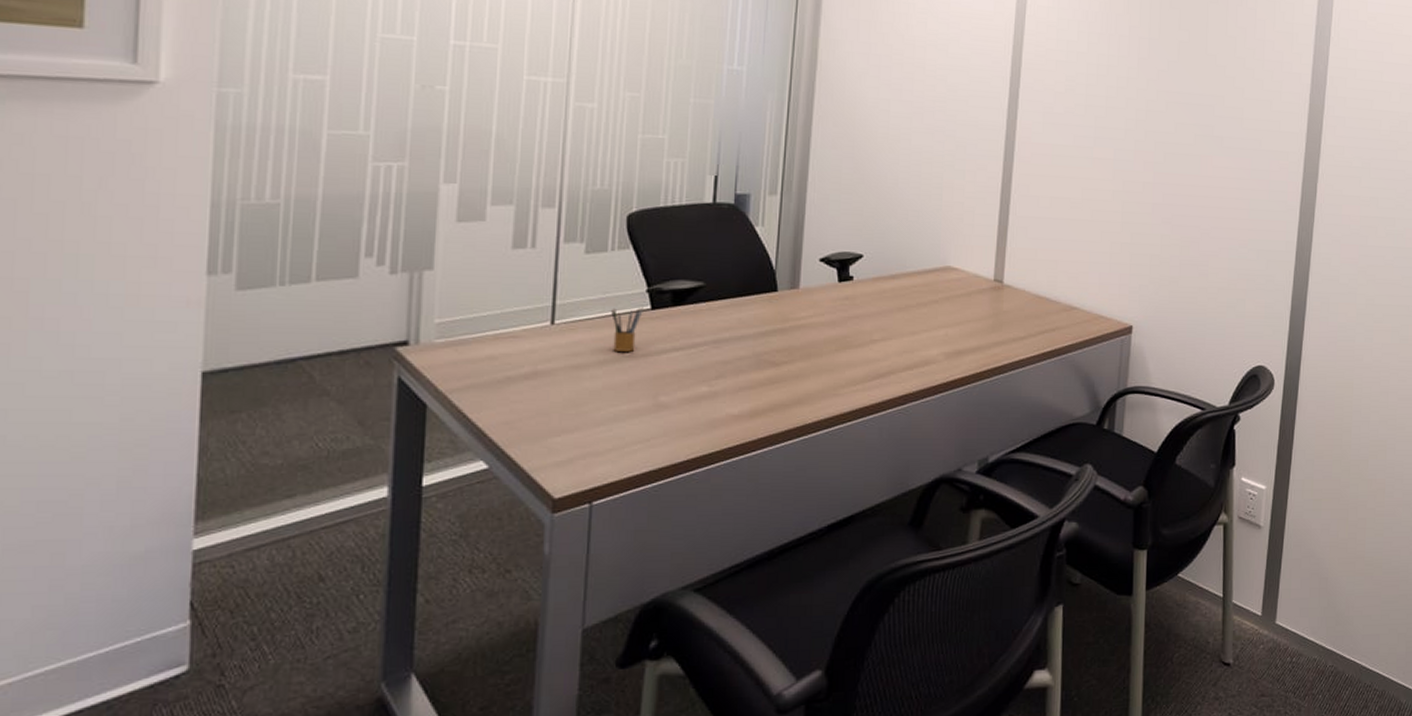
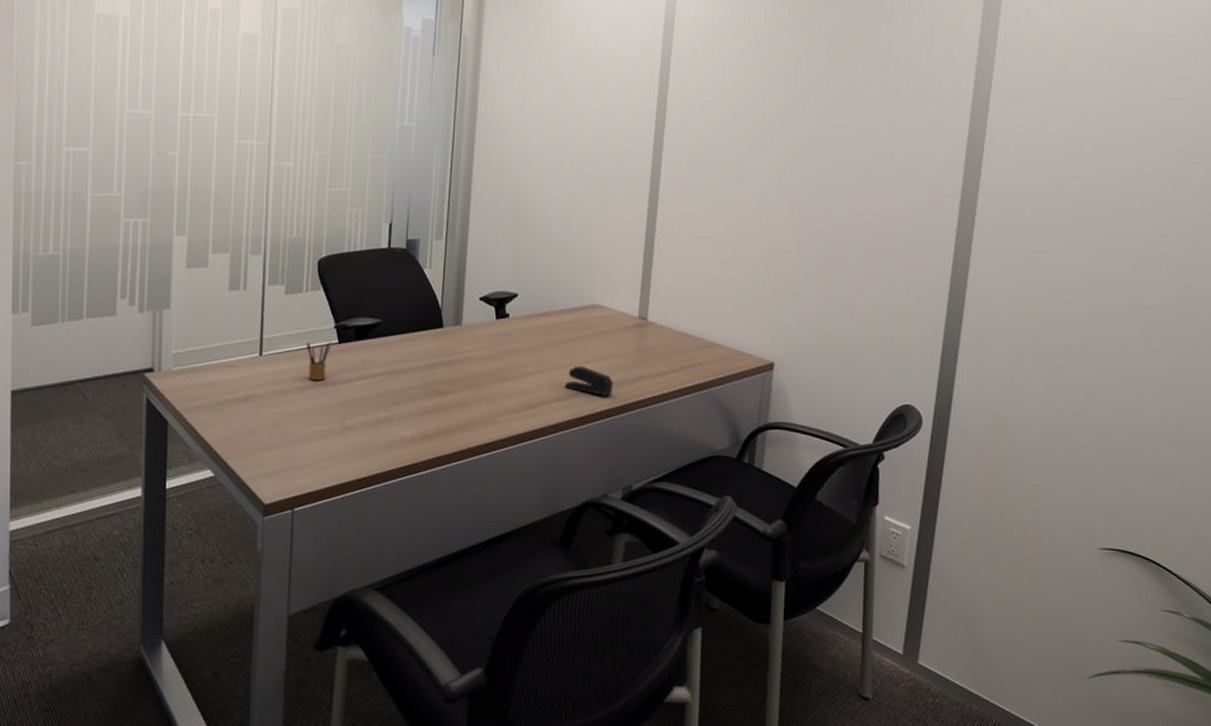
stapler: none [914,331,968,363] -> present [564,365,614,396]

